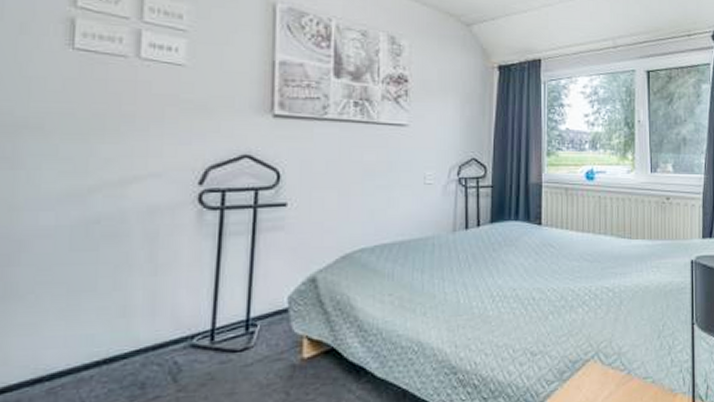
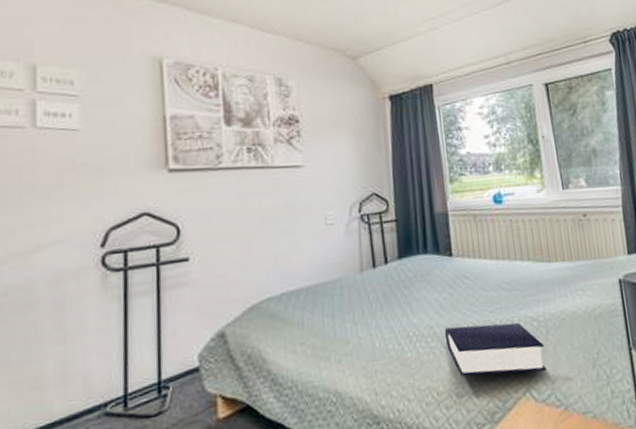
book: none [526,290,617,339] -> present [444,322,548,377]

